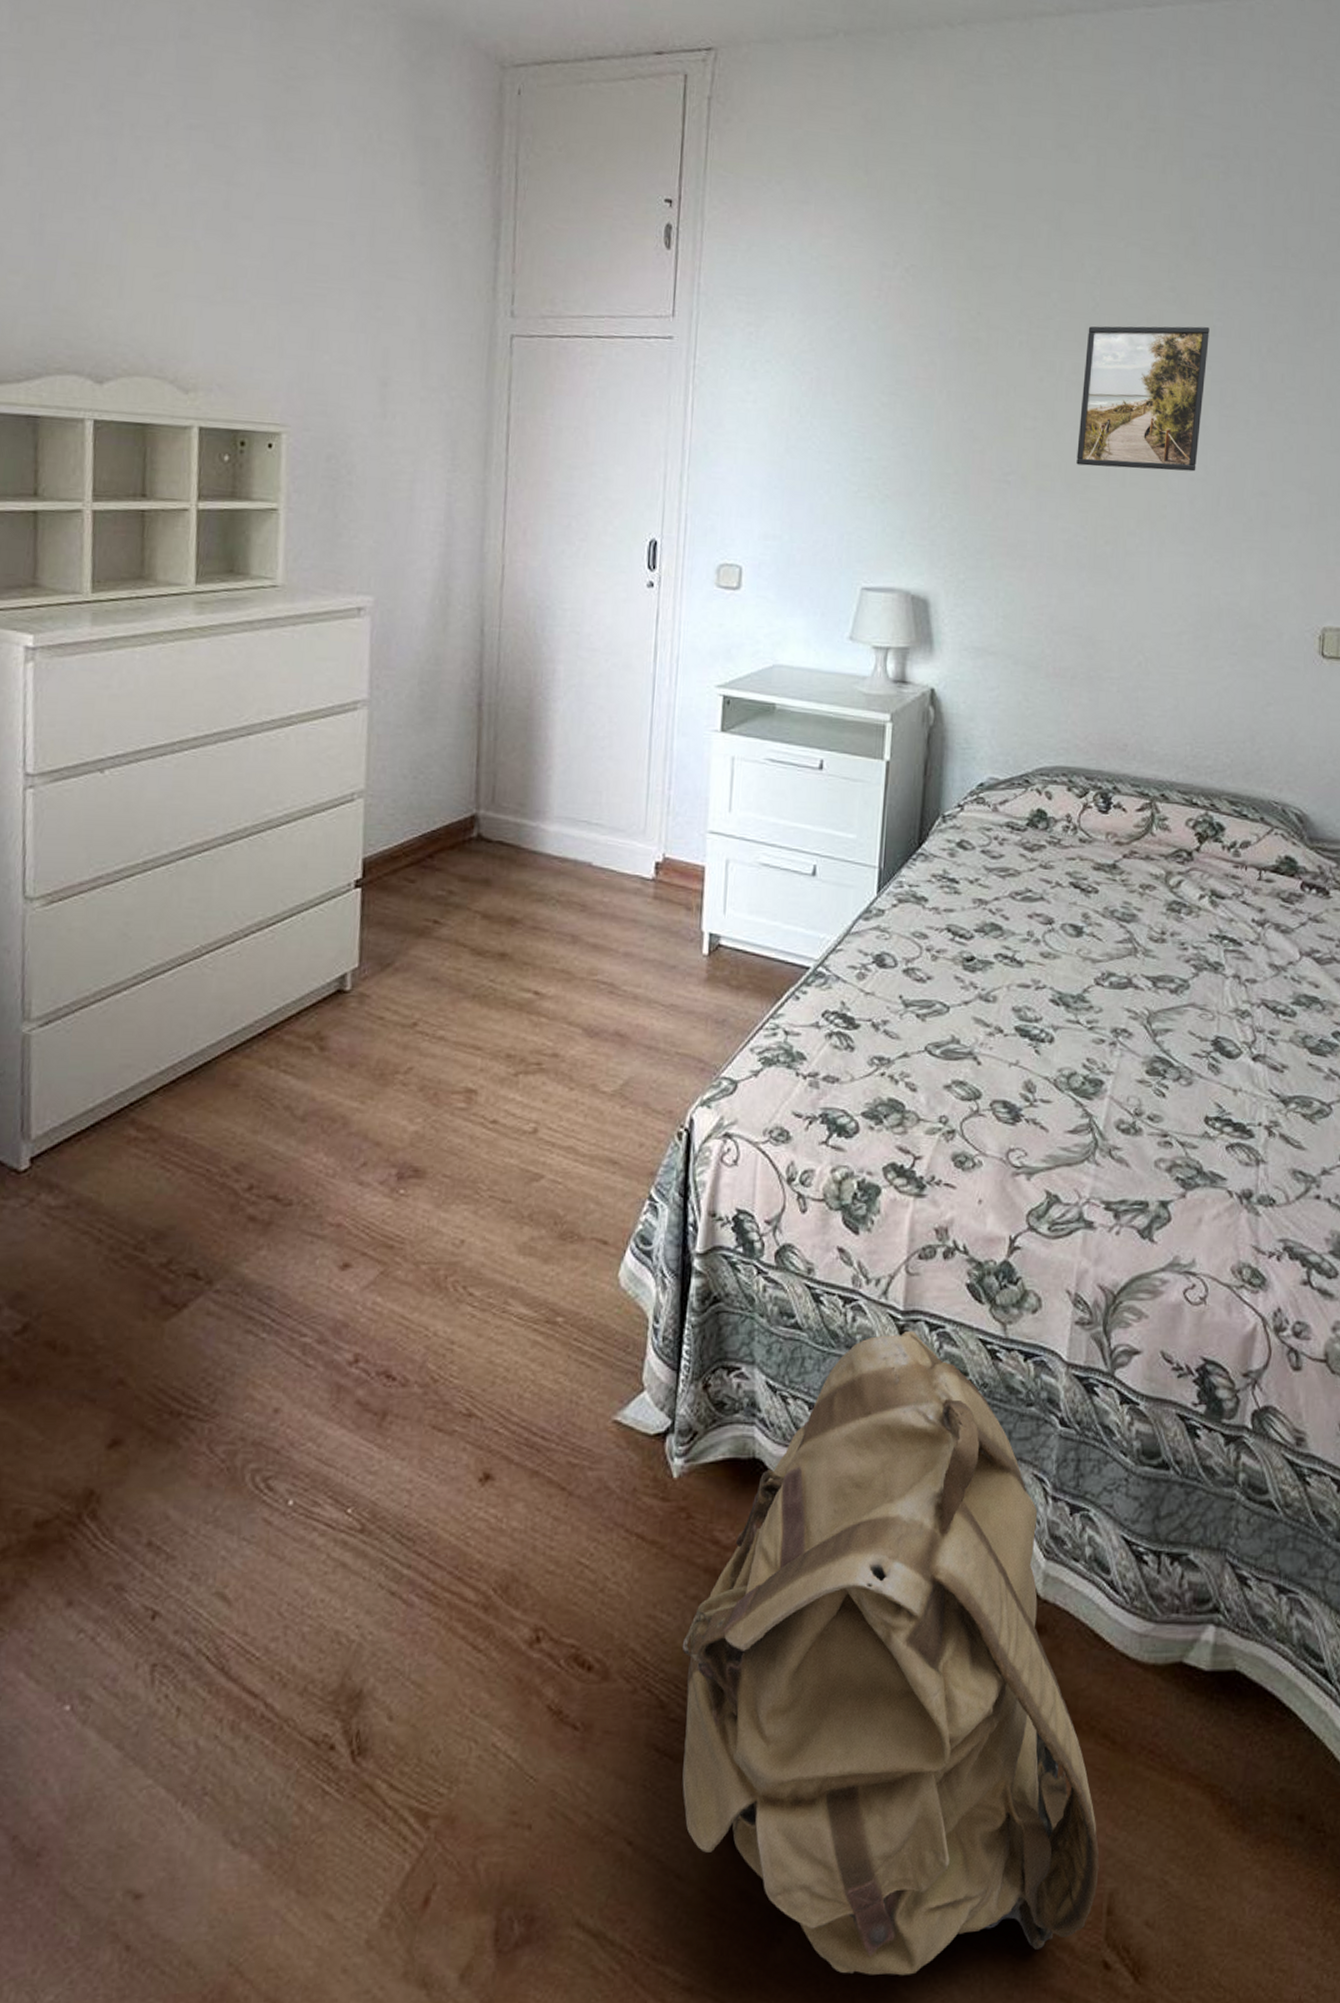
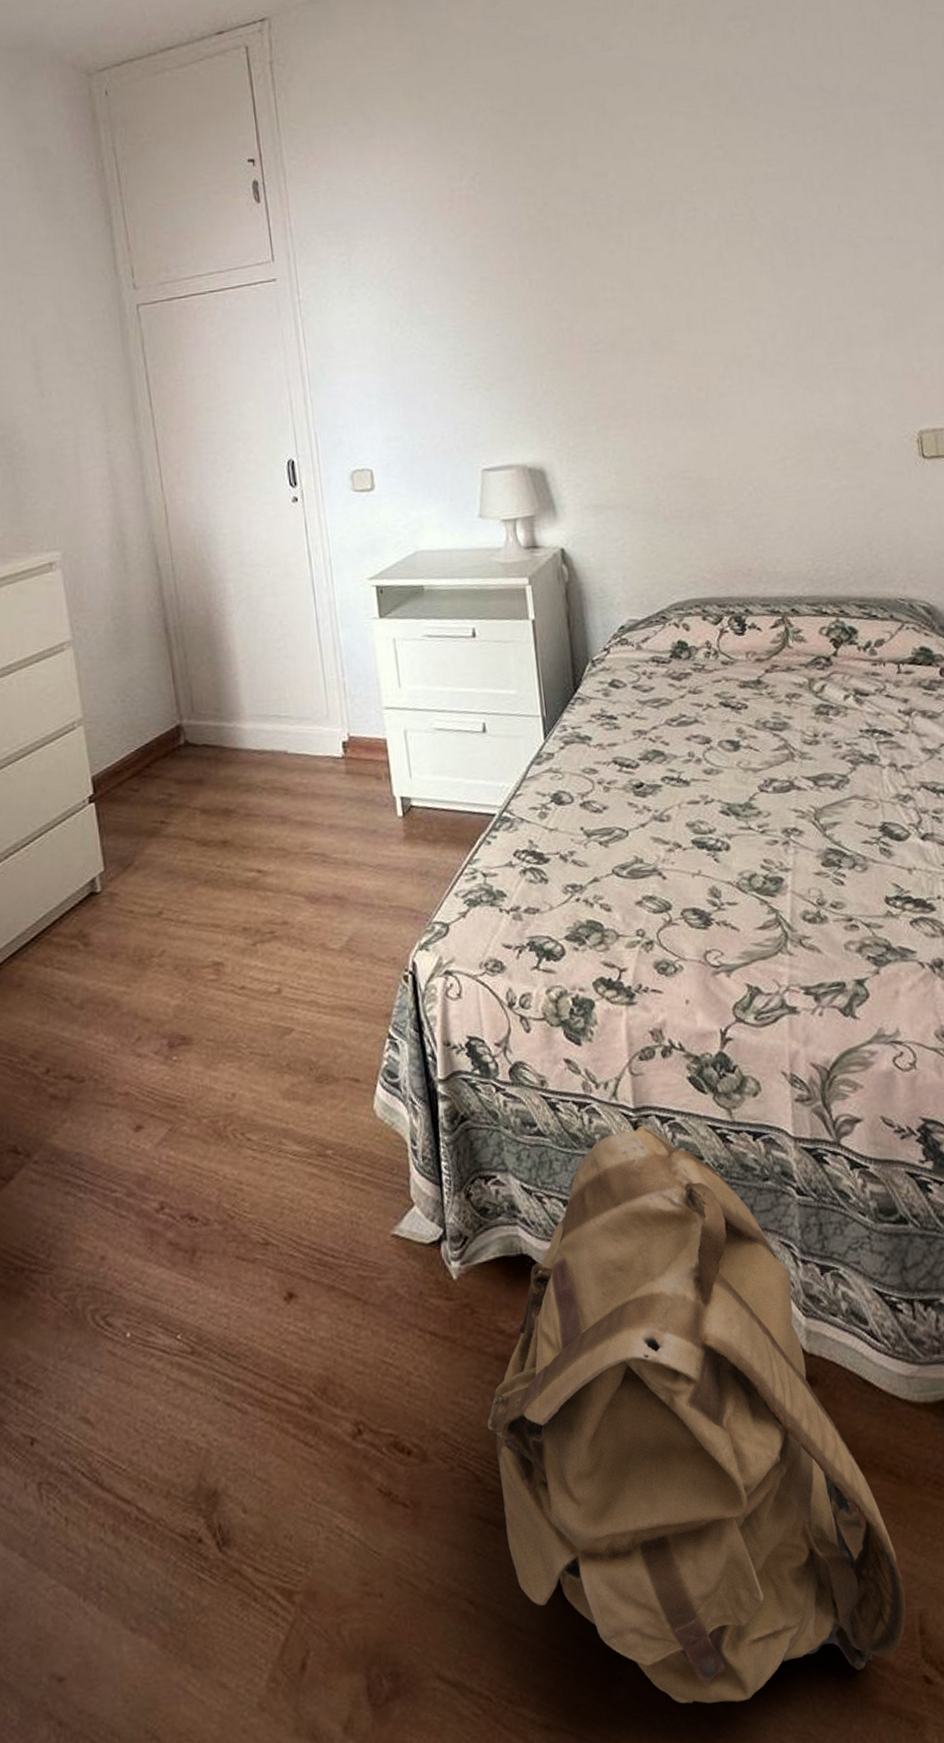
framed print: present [1076,326,1210,472] -> none [648,174,772,324]

